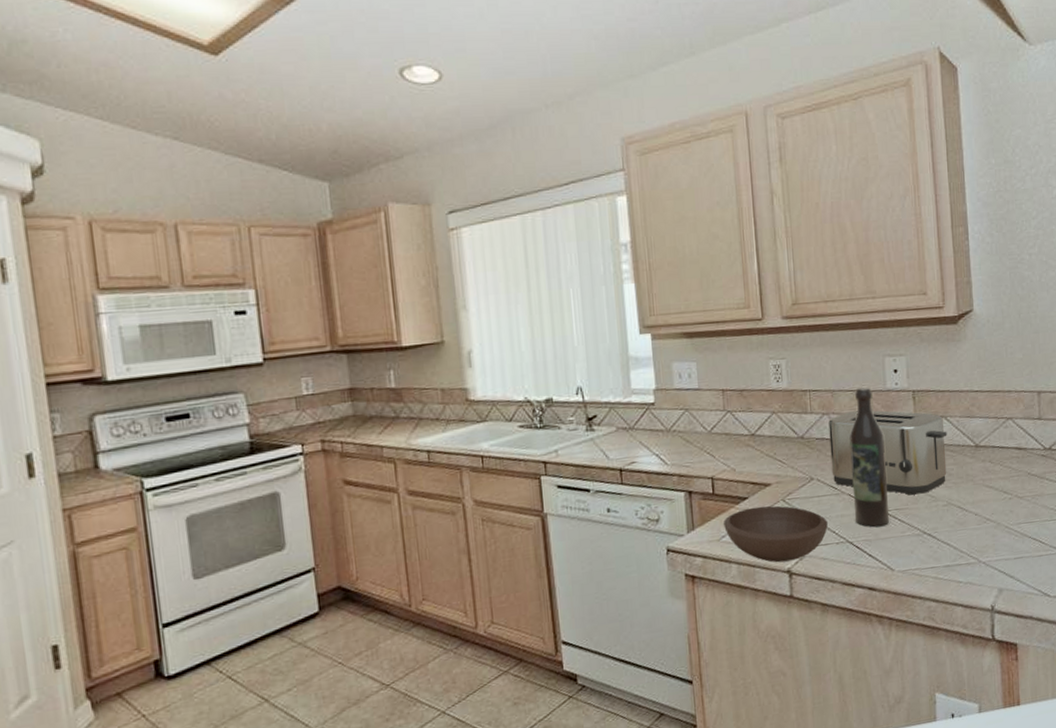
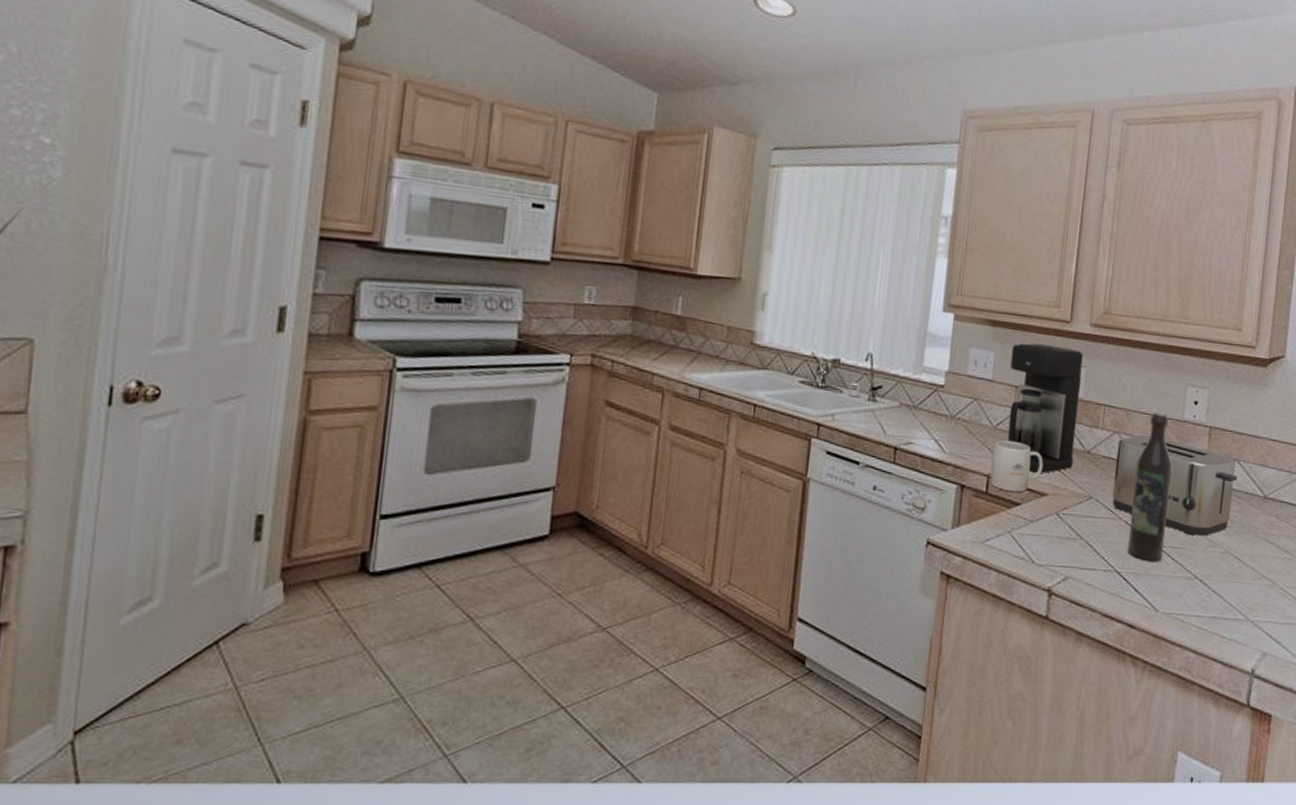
coffee maker: none [711,344,790,467] -> present [1007,343,1084,473]
mug: none [712,441,762,489] -> present [990,440,1044,493]
bowl: present [723,505,828,563] -> none [990,515,1099,580]

